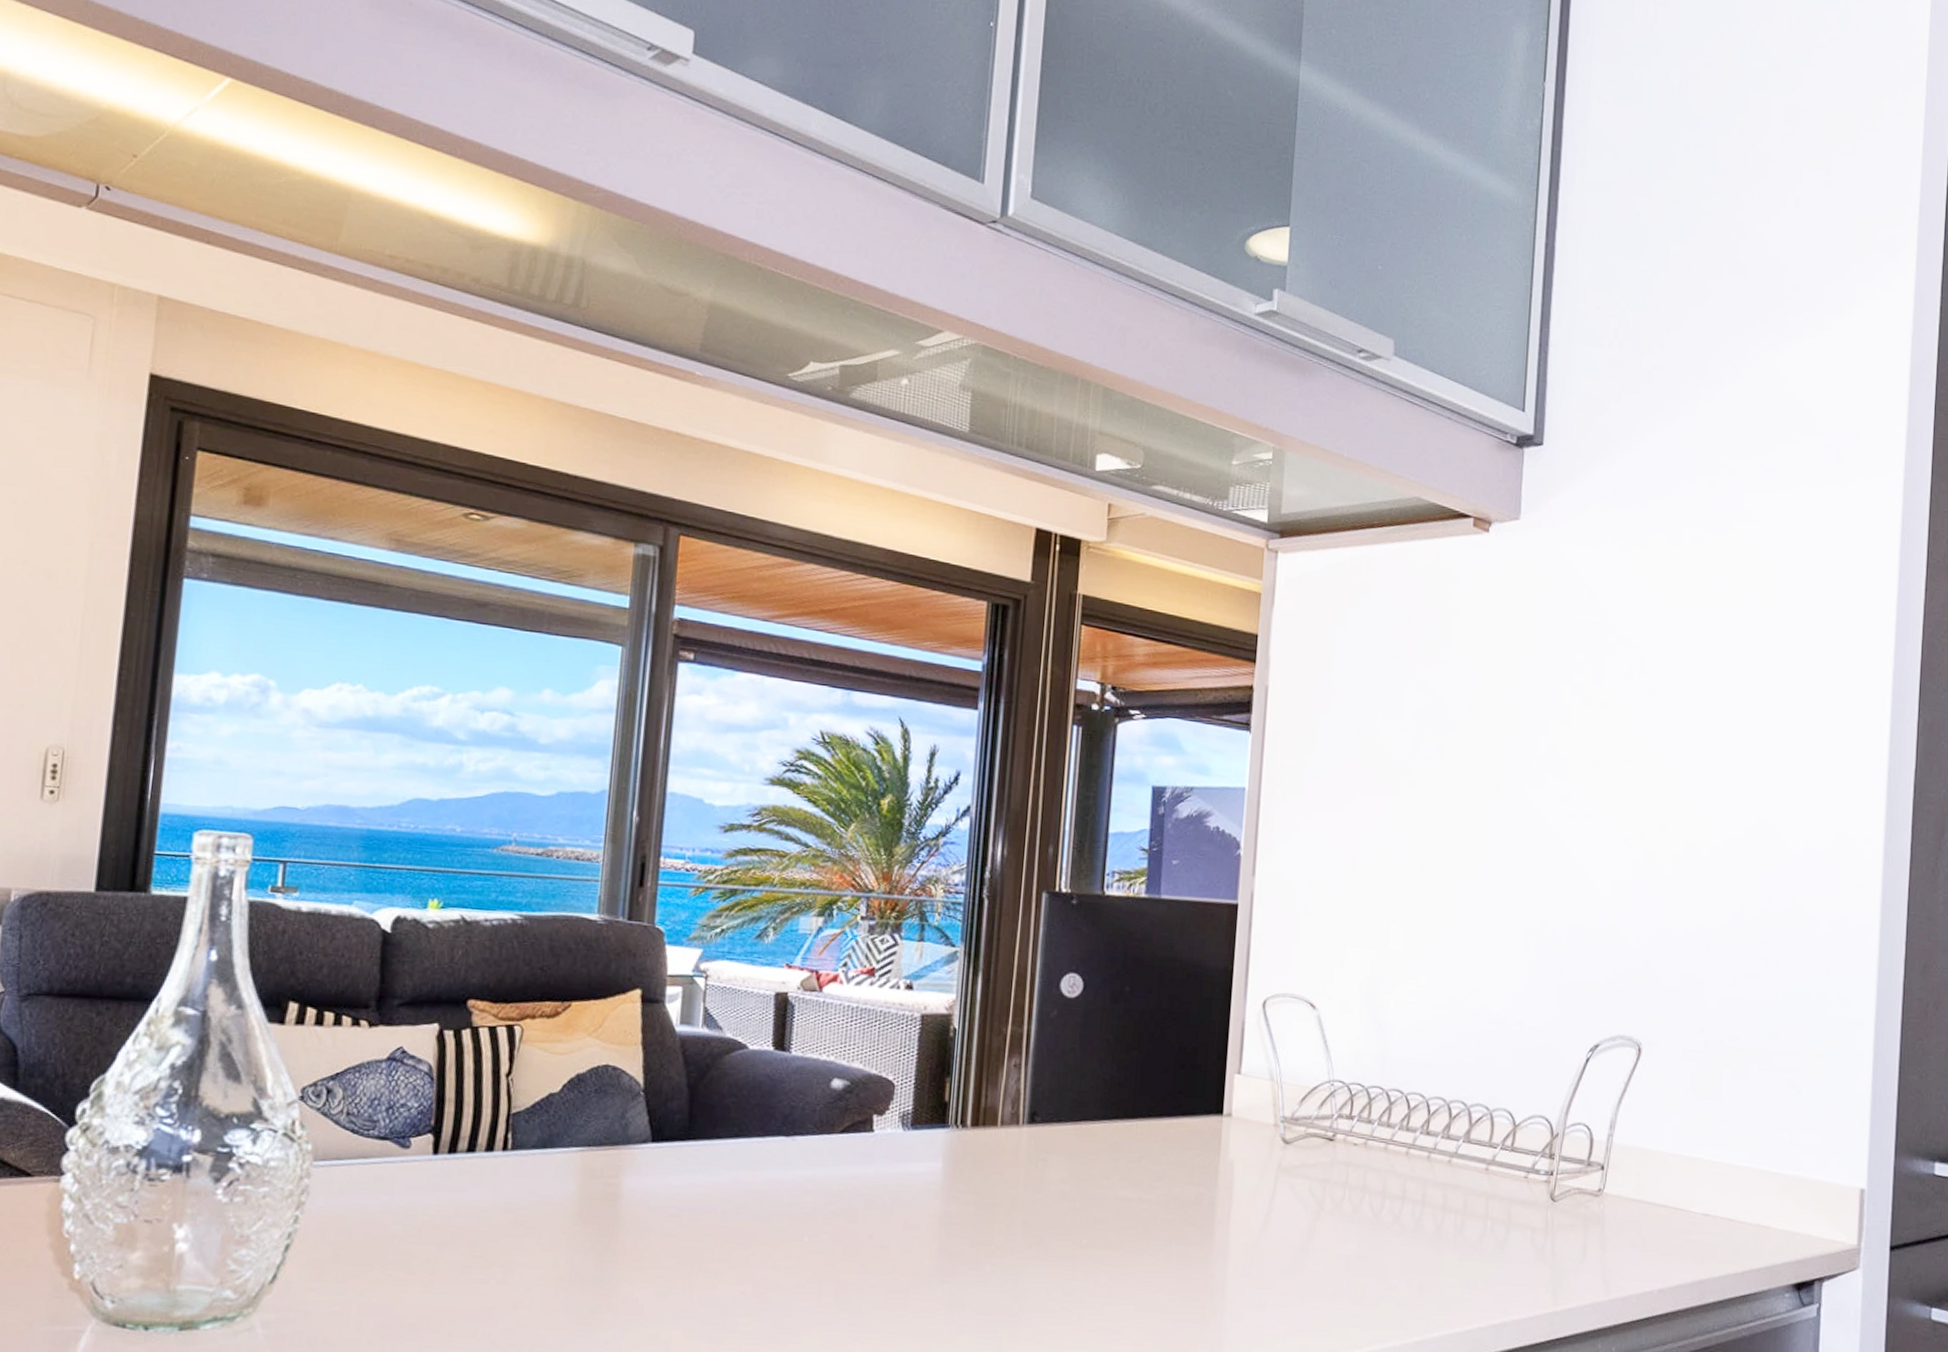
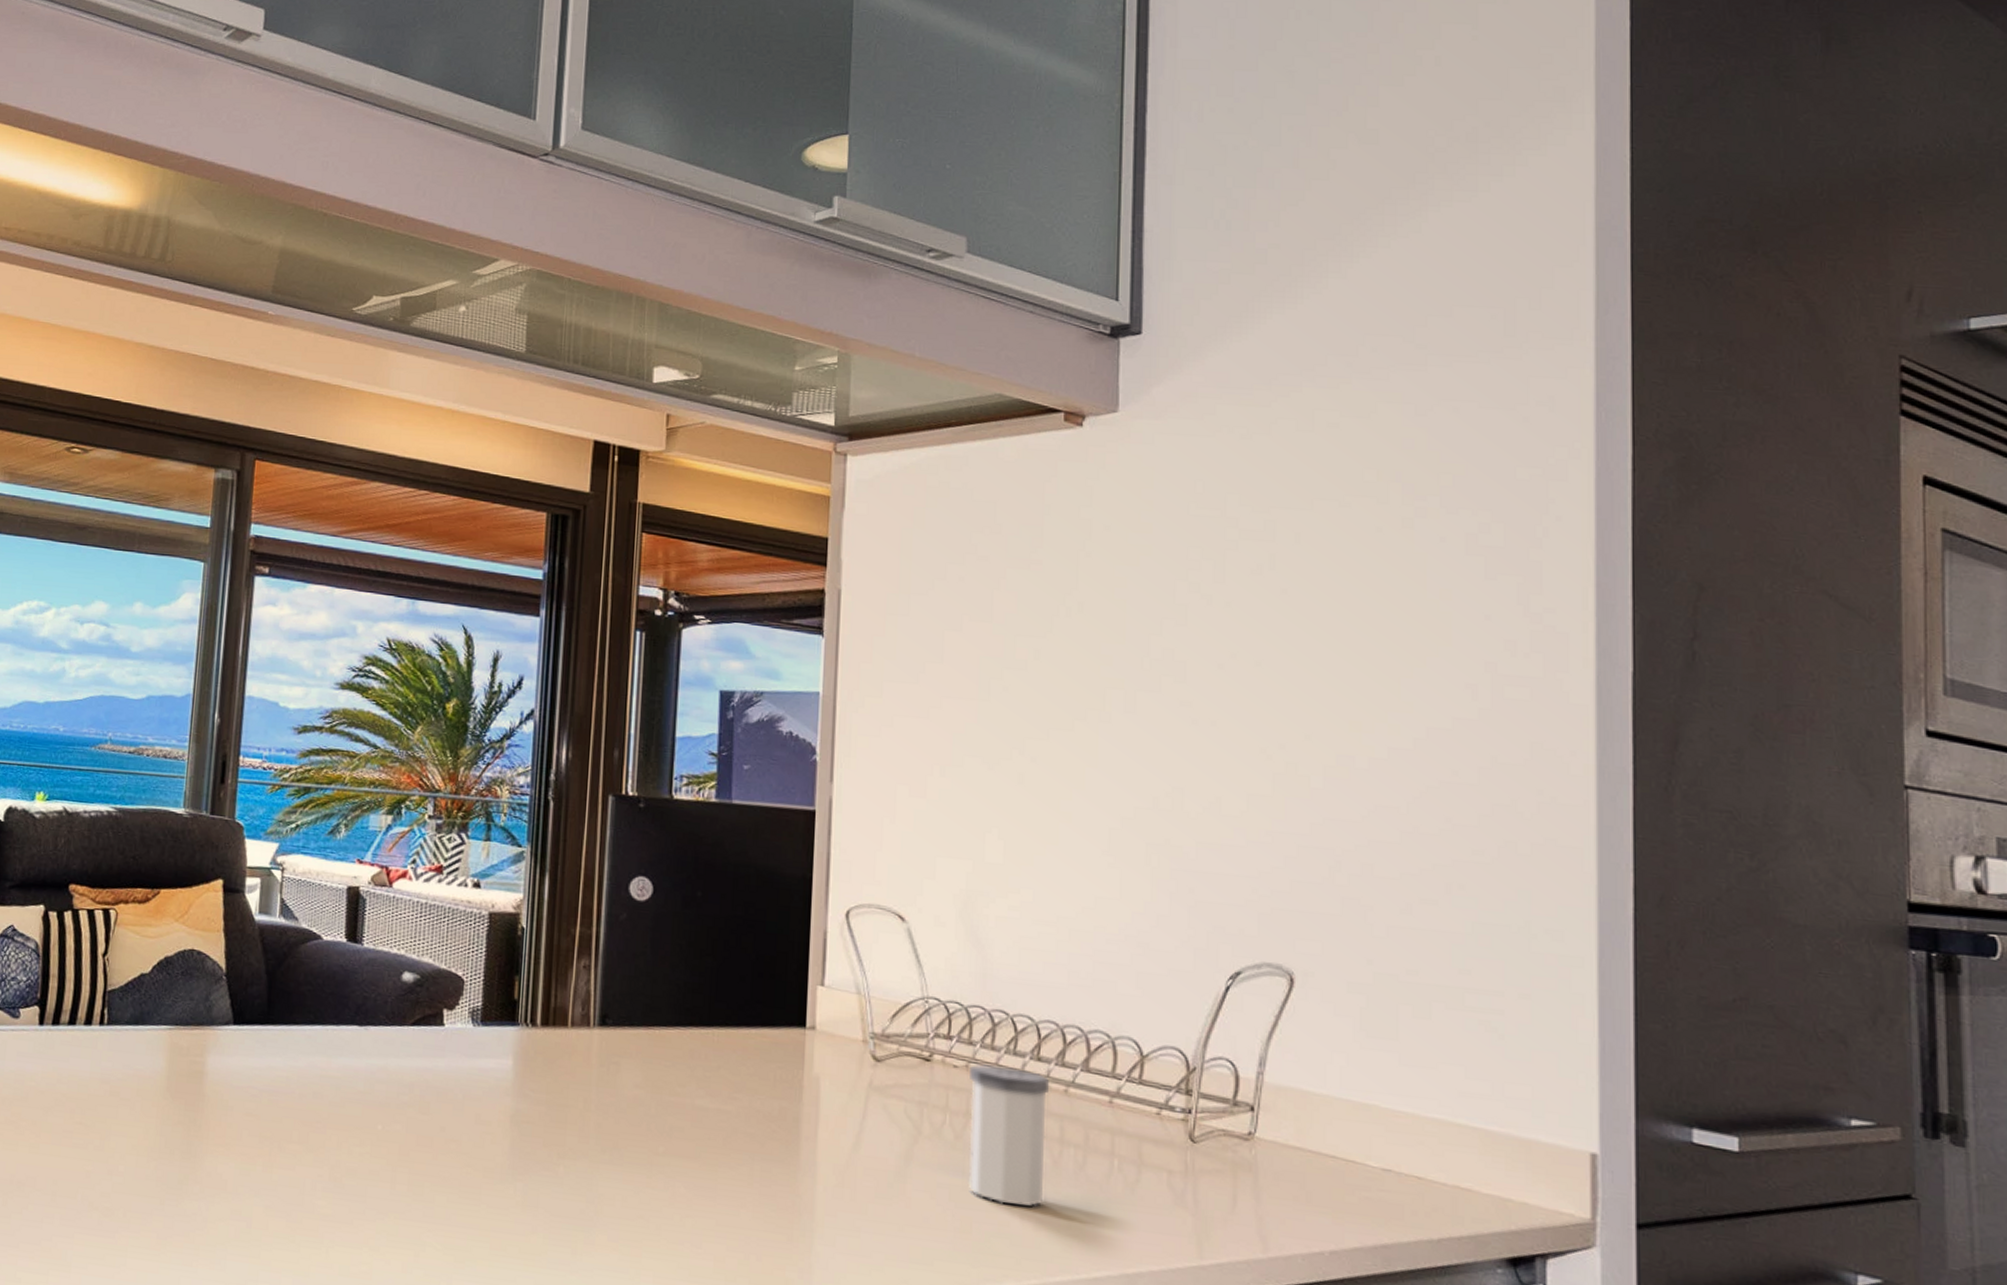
salt shaker: none [1363,1141,1437,1270] -> present [969,1064,1050,1207]

